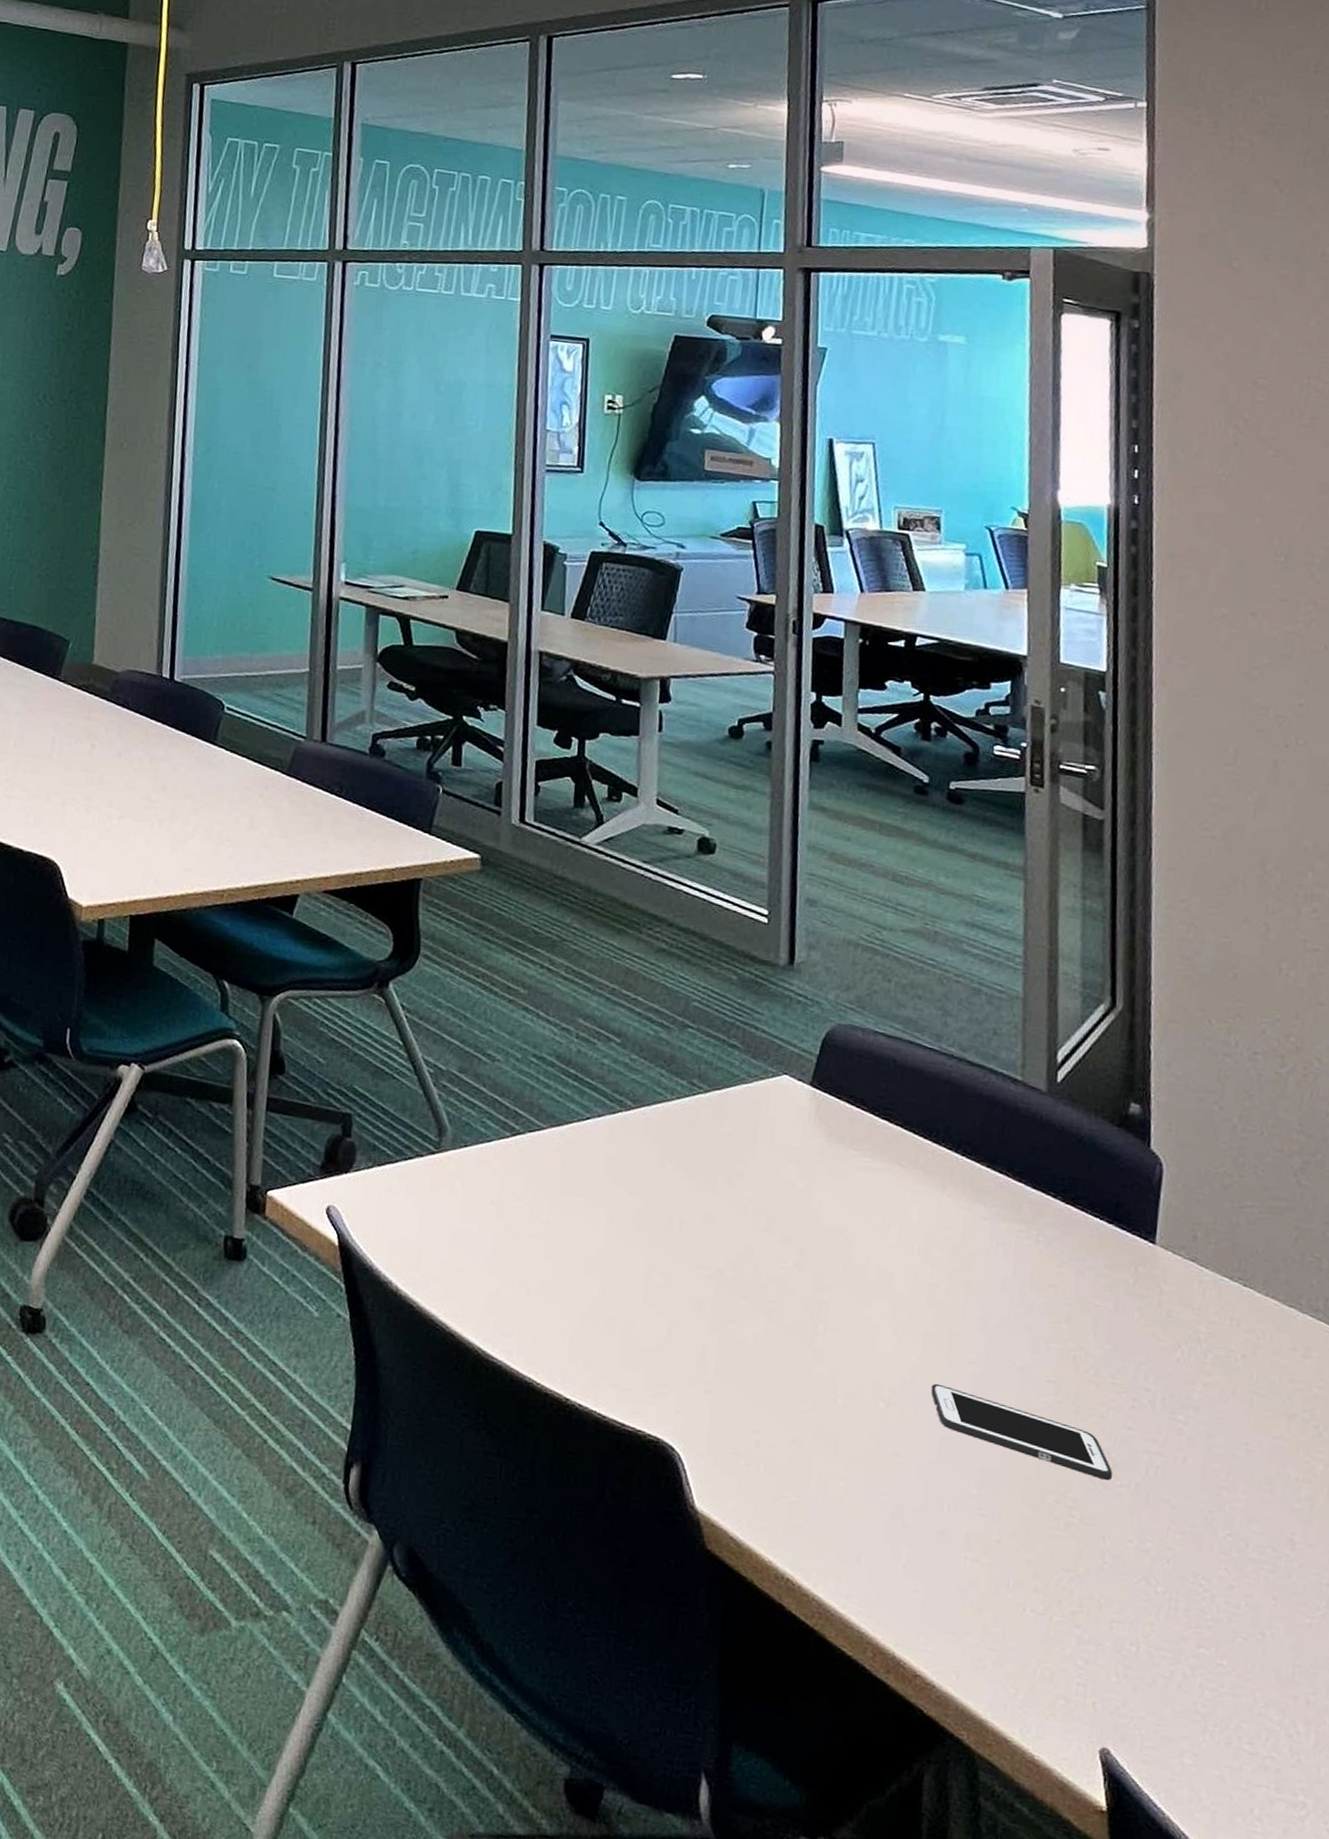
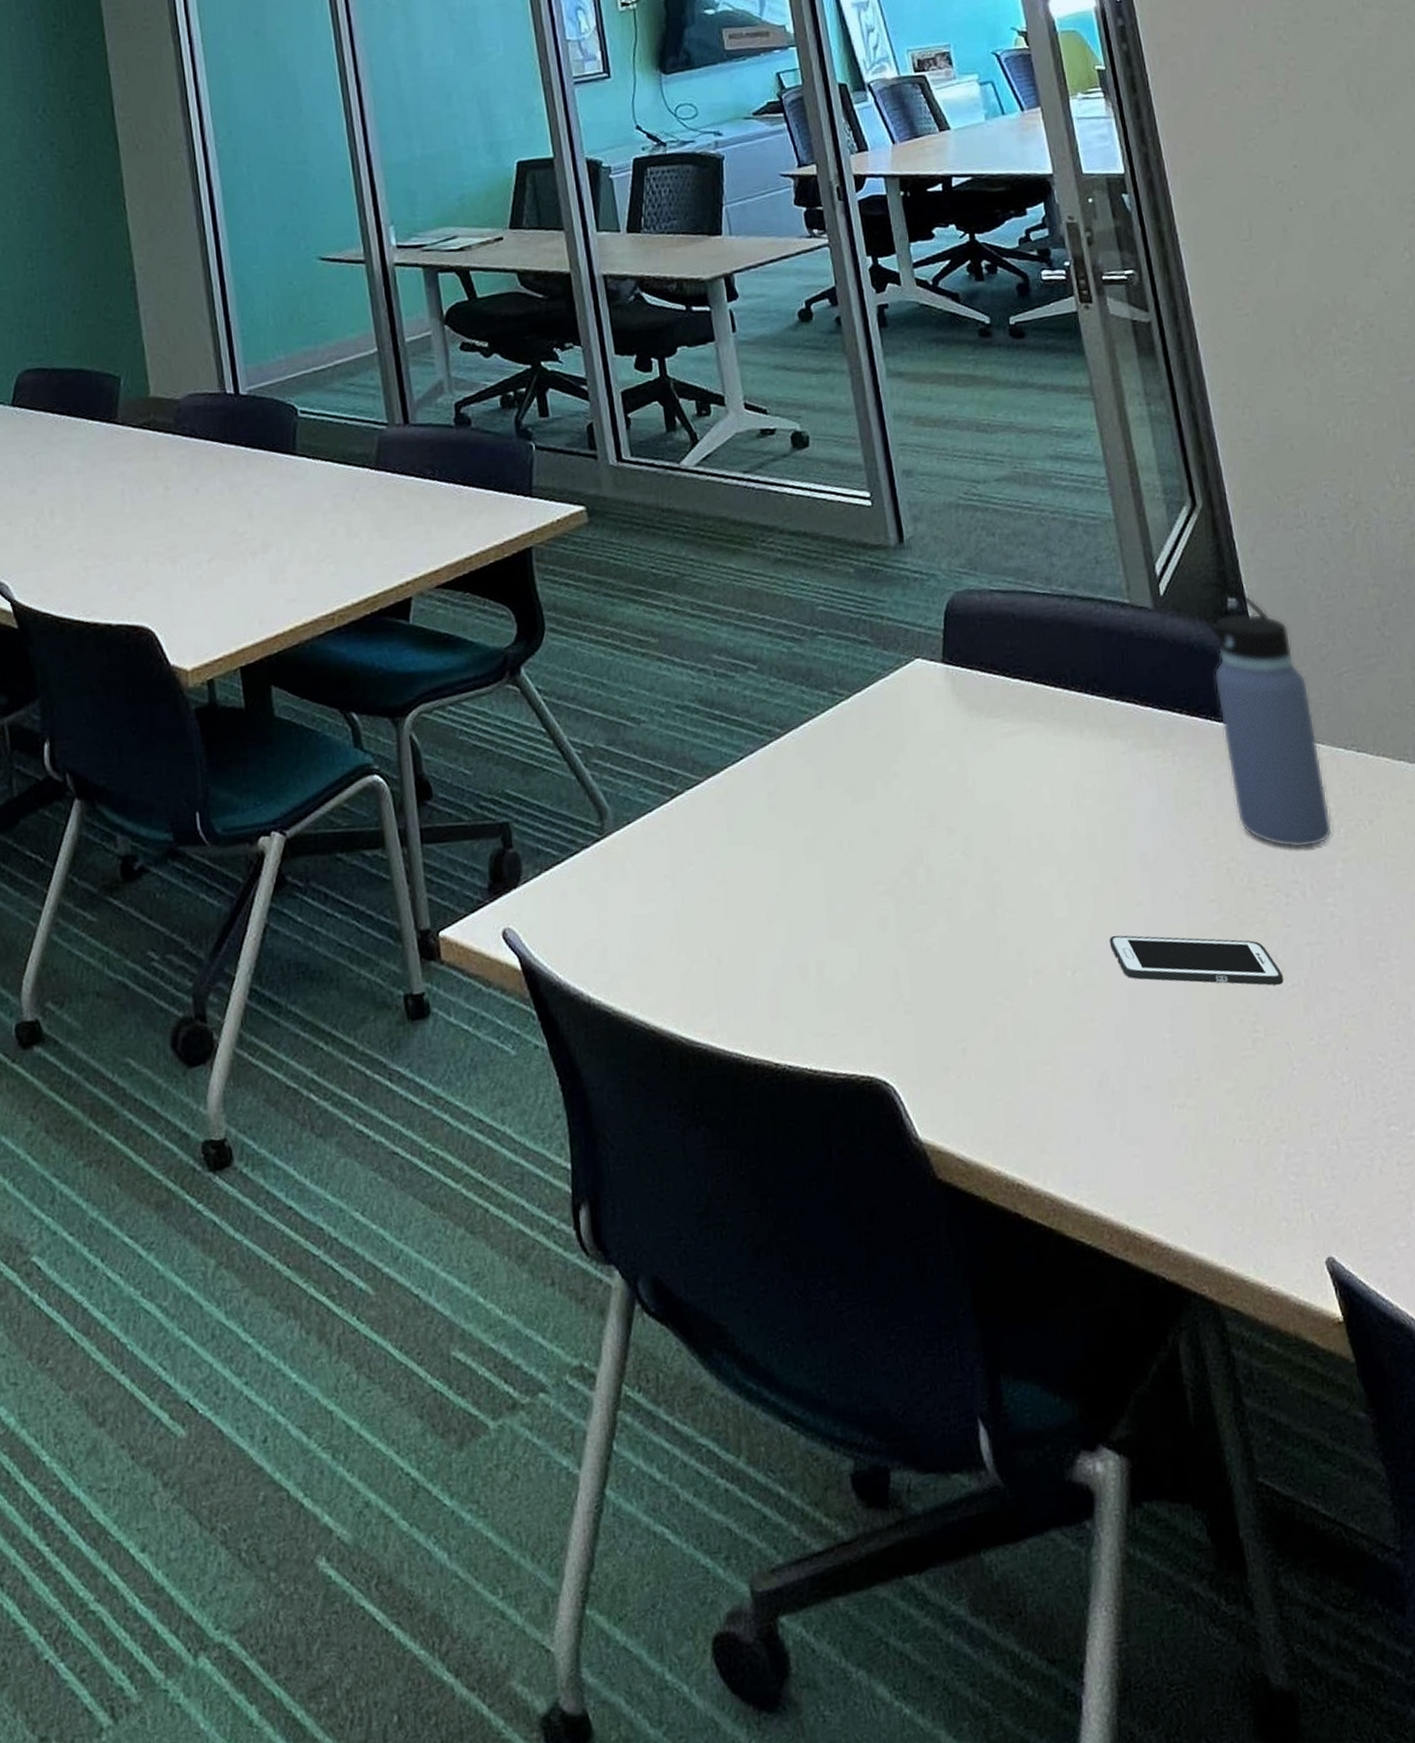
water bottle: none [1092,1080,1203,1363] -> present [1193,579,1333,849]

